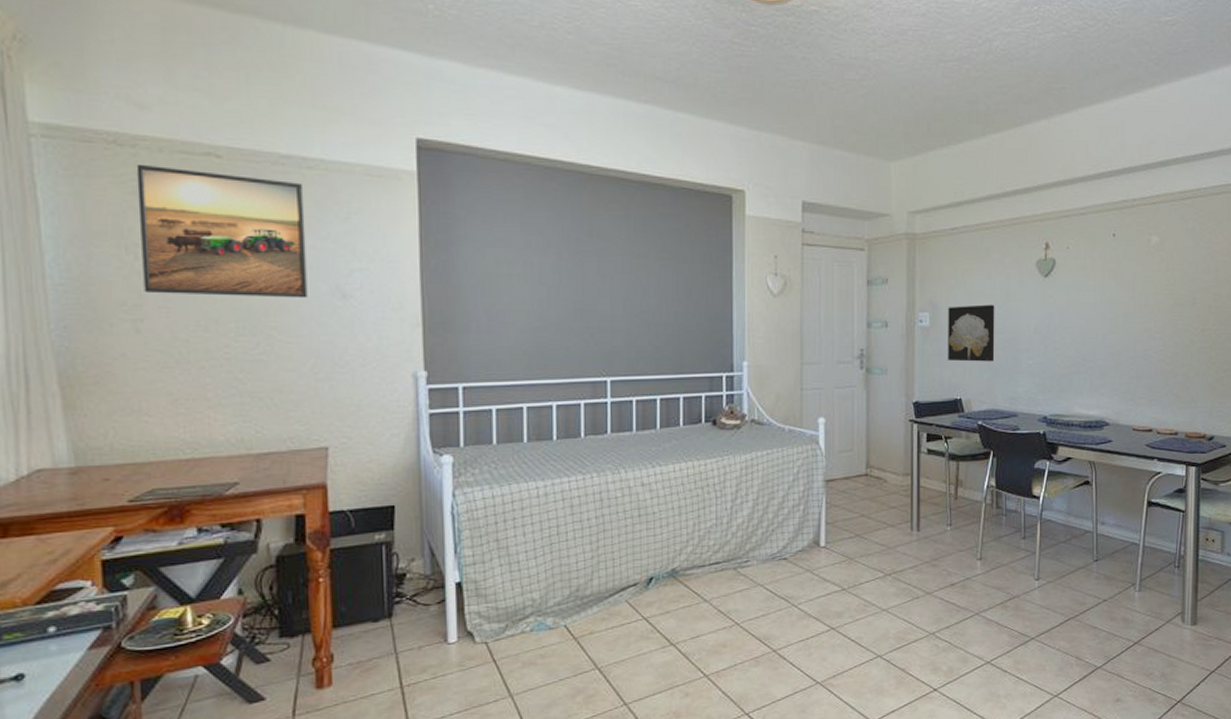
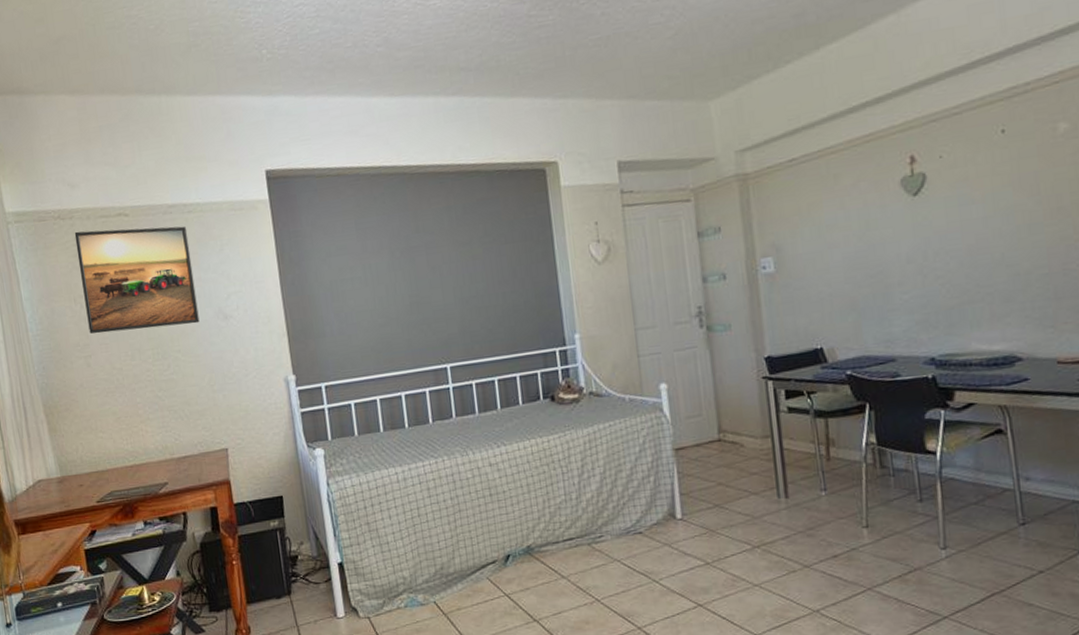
wall art: present [948,304,995,362] -> none [795,237,859,307]

